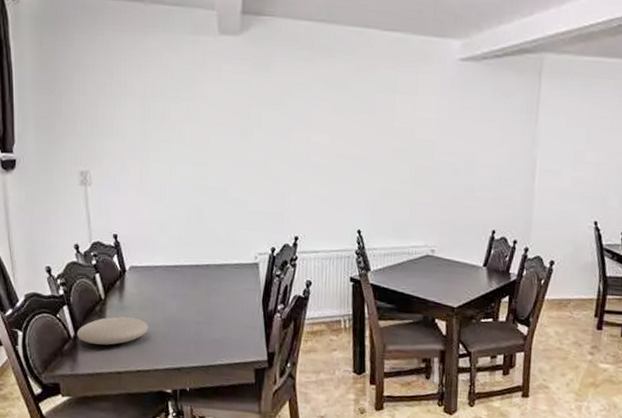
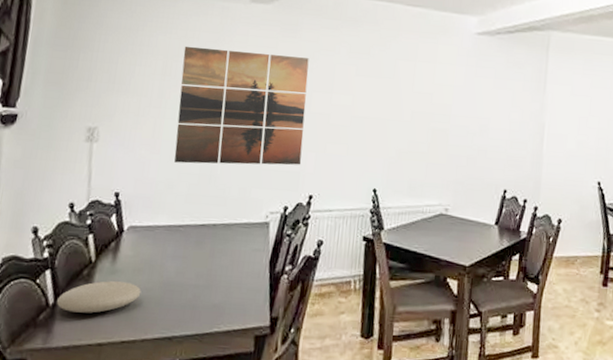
wall art: none [159,85,285,207] -> present [174,46,309,166]

